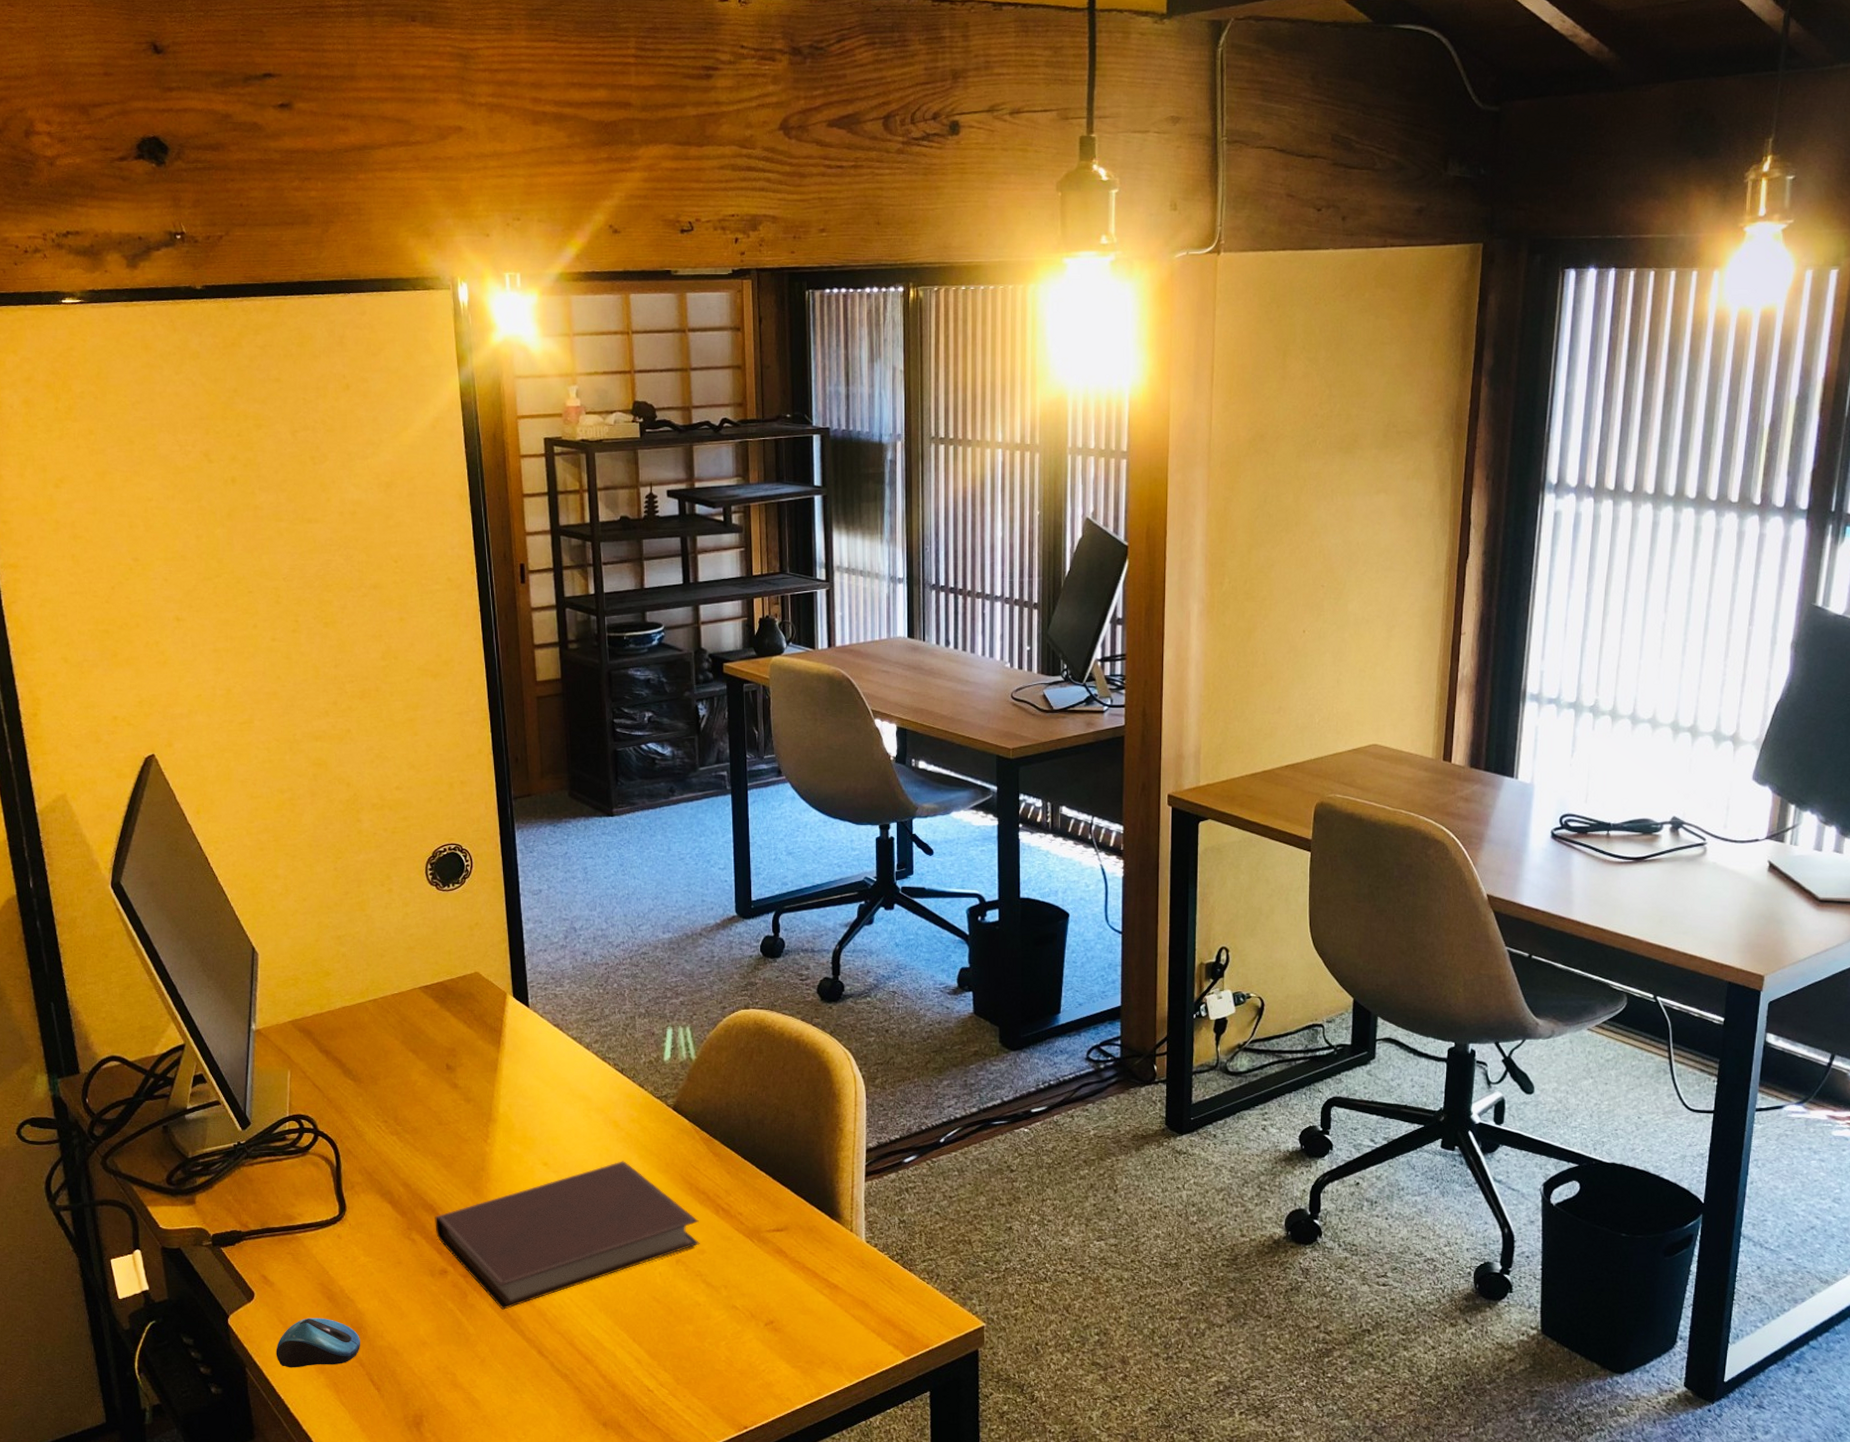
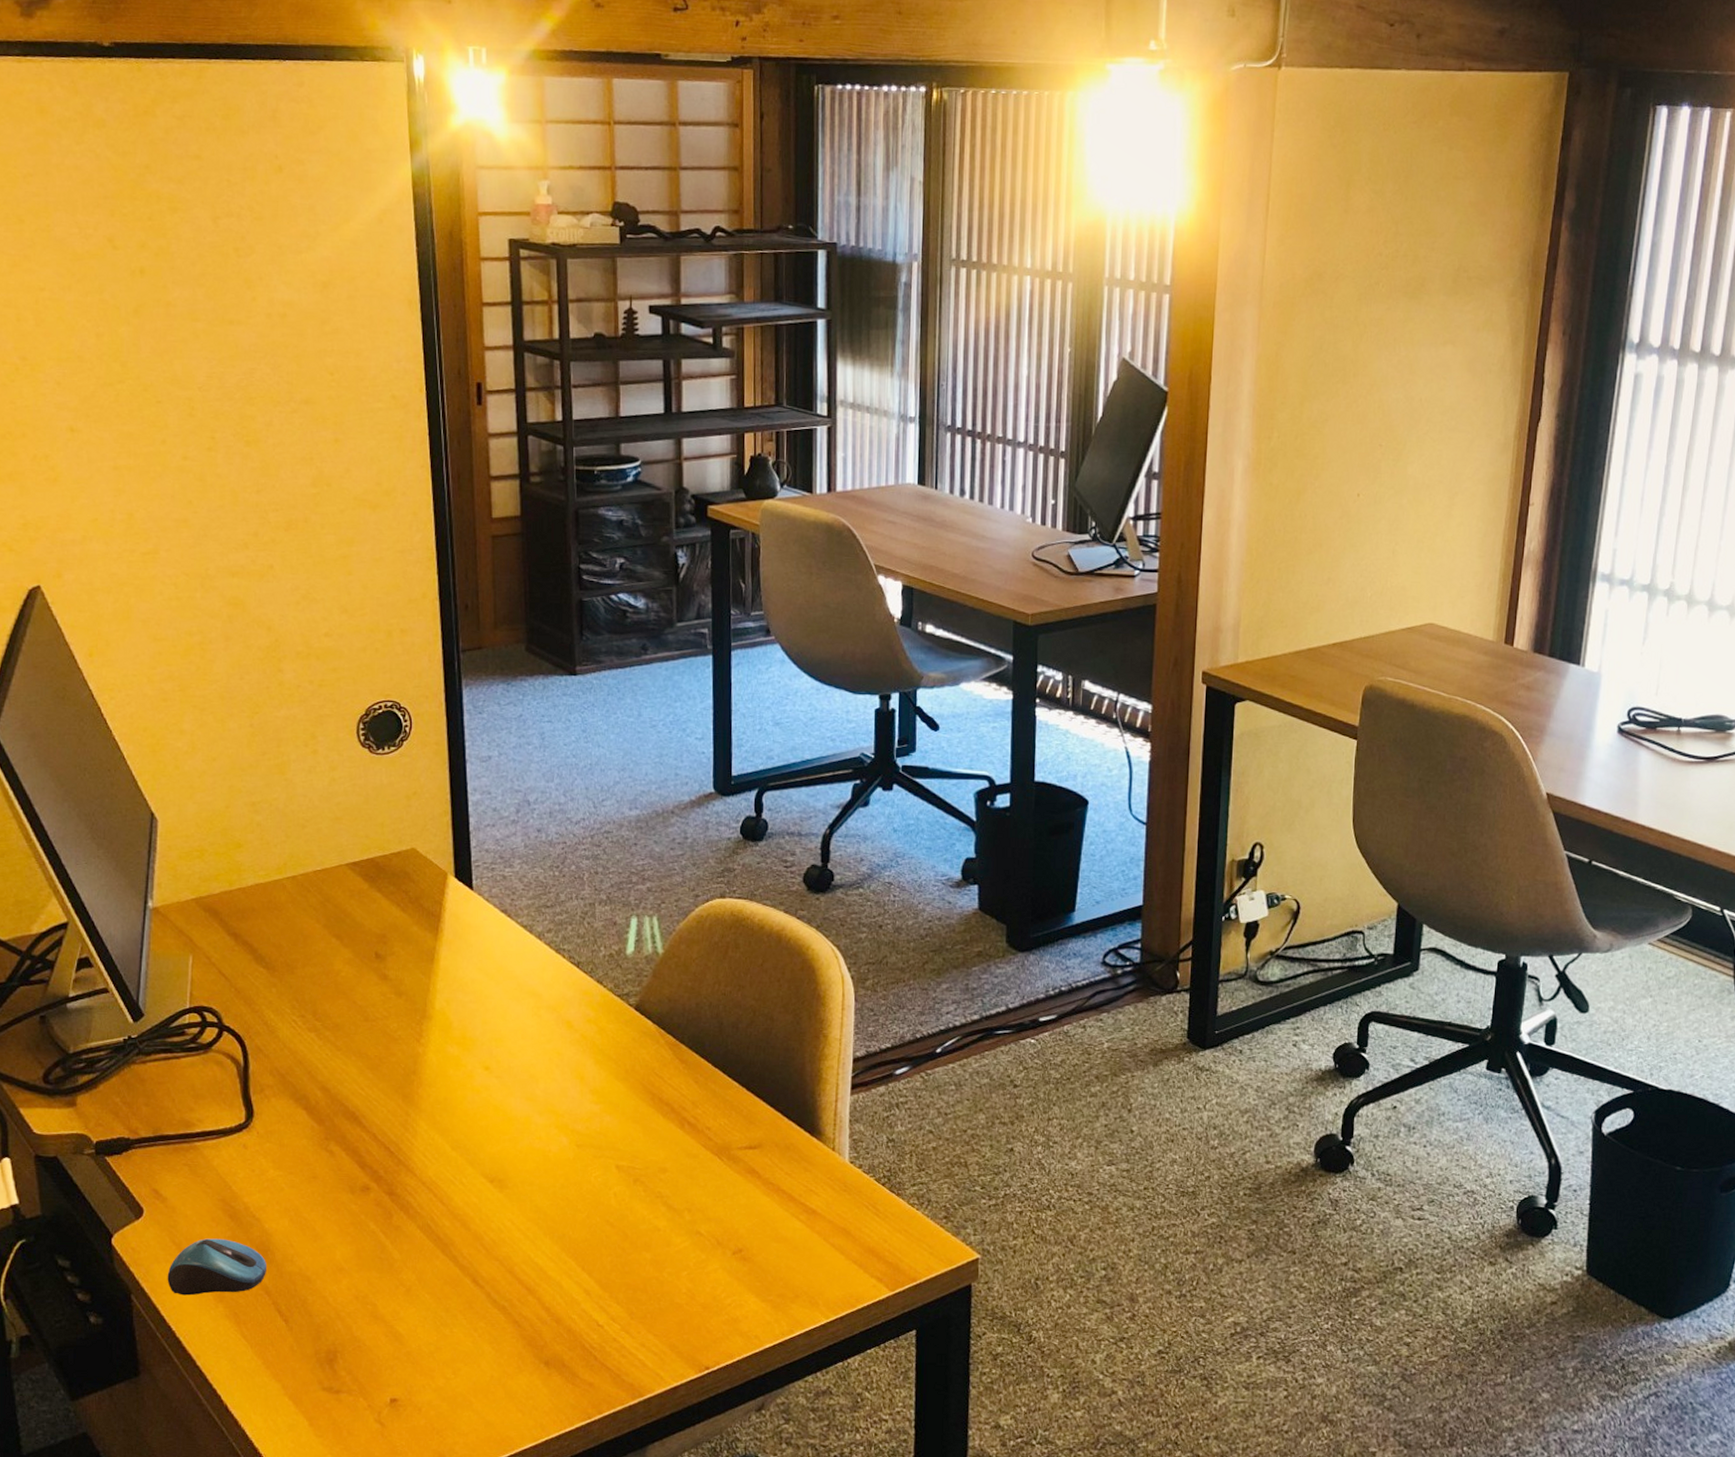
notebook: present [435,1161,700,1310] -> none [357,1066,662,1232]

